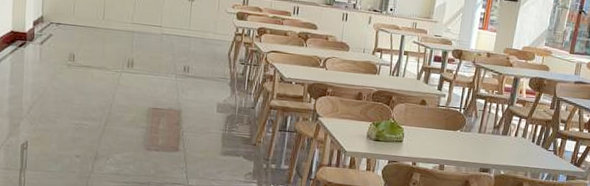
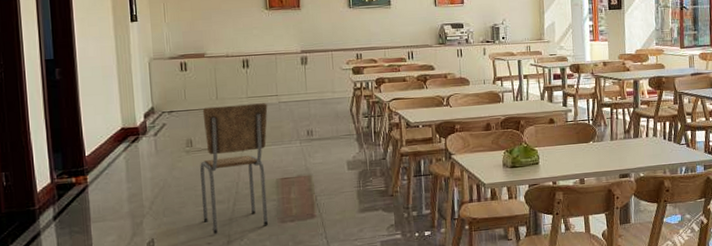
dining chair: none [75,25,150,149] -> present [200,103,269,234]

